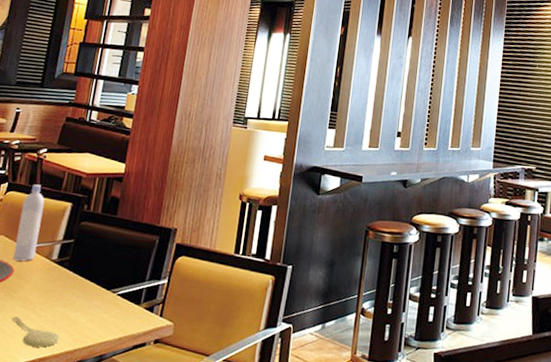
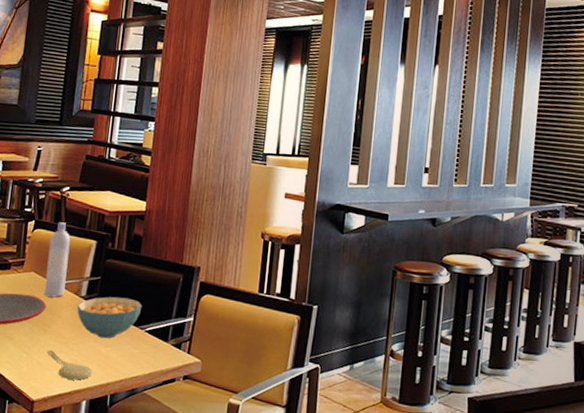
cereal bowl: none [47,260,116,304] -> present [77,297,142,339]

